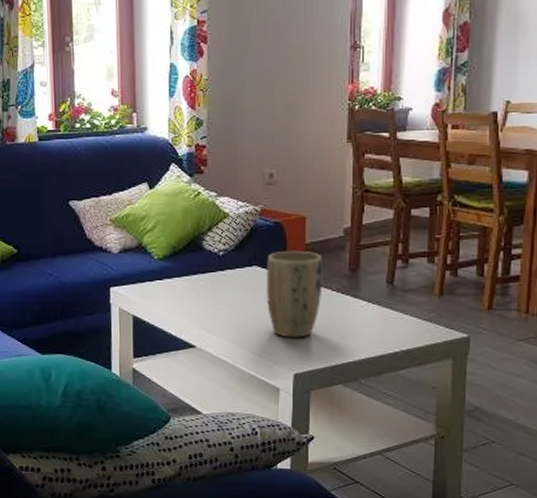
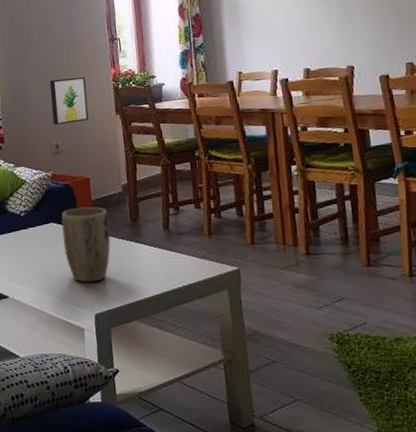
wall art: none [269,91,316,149] -> present [49,76,89,125]

